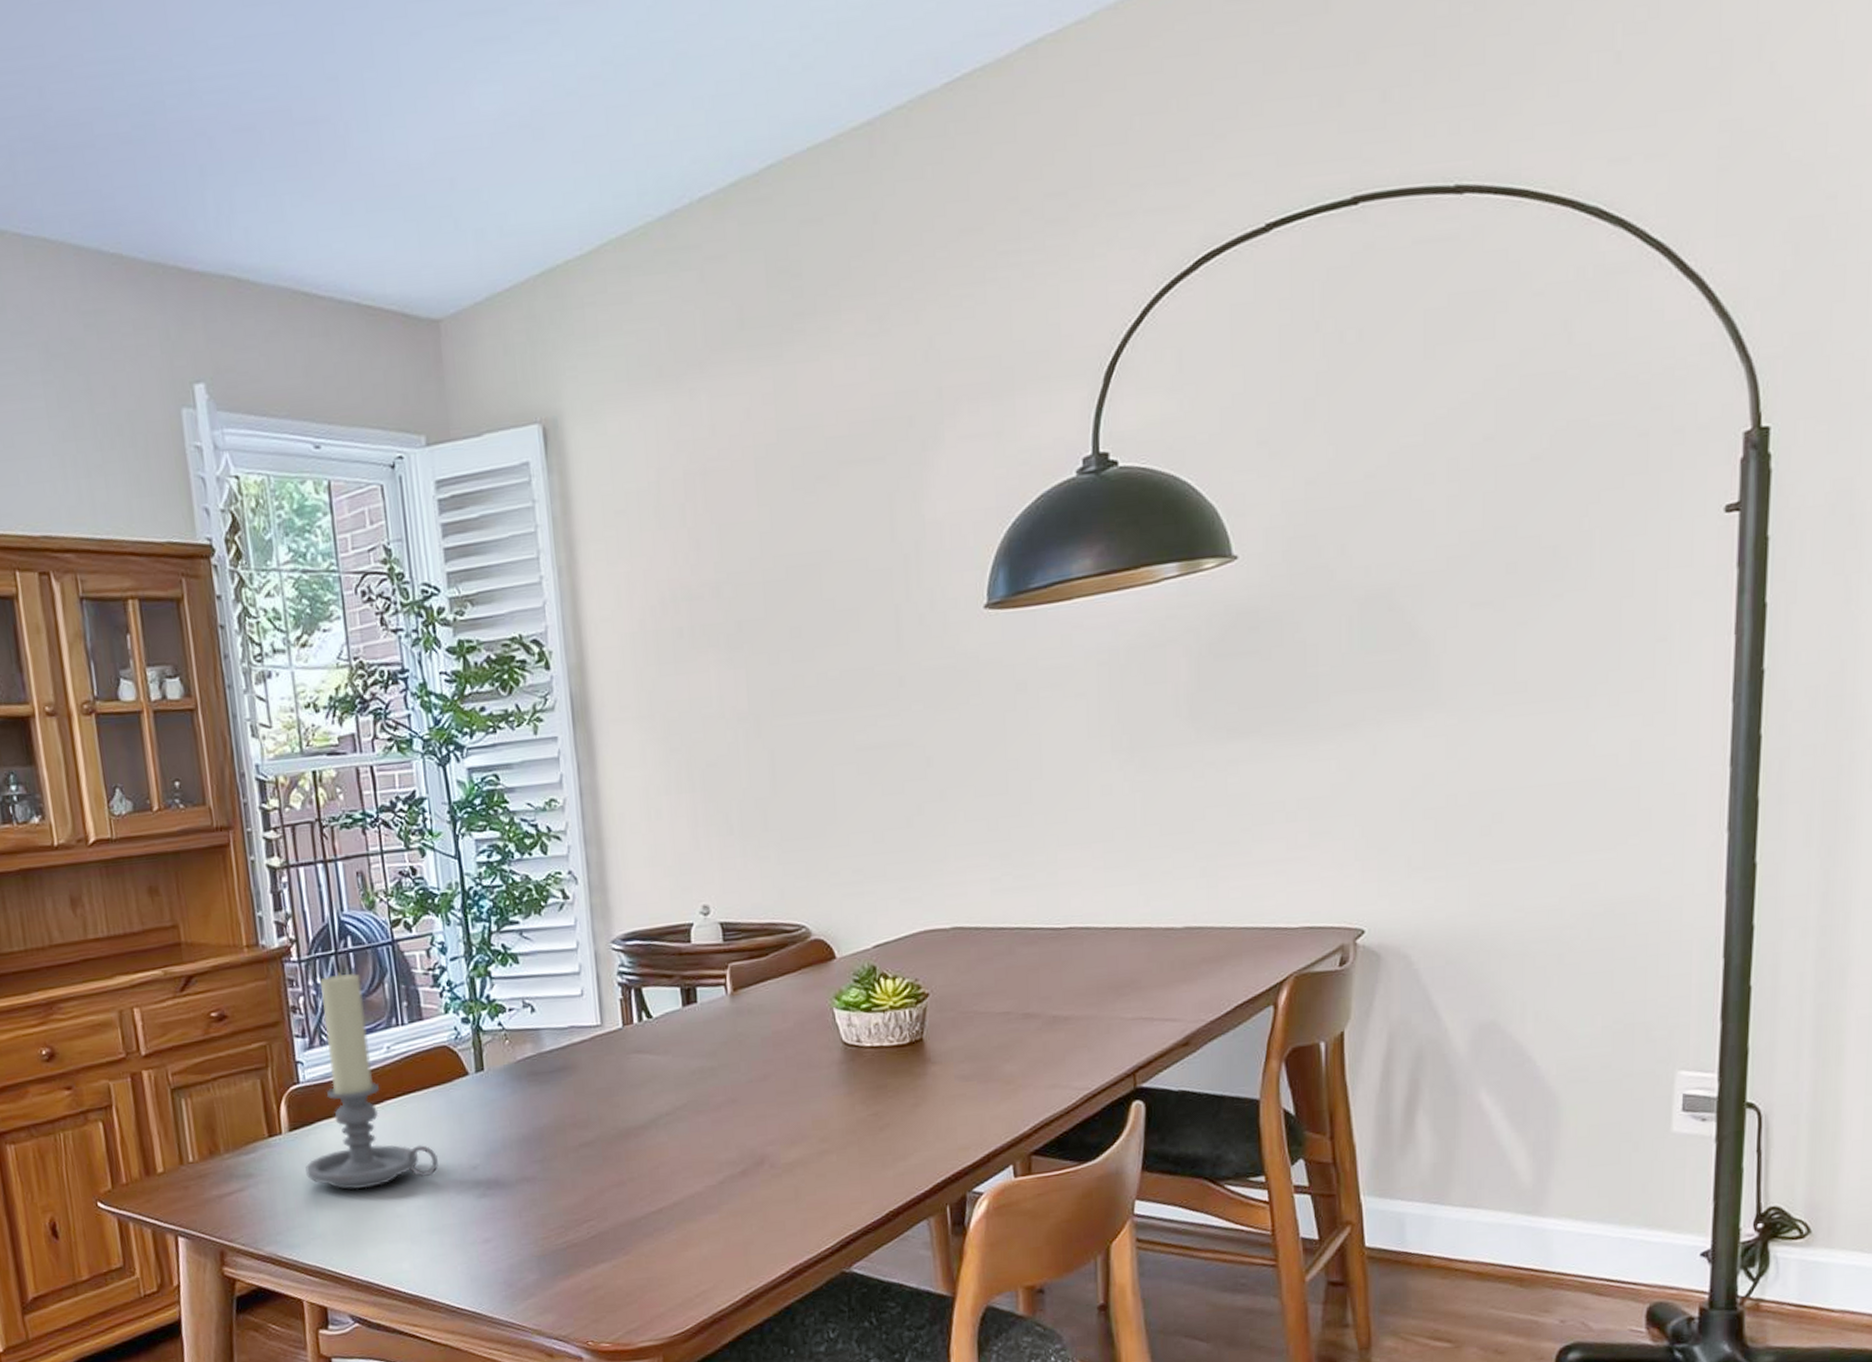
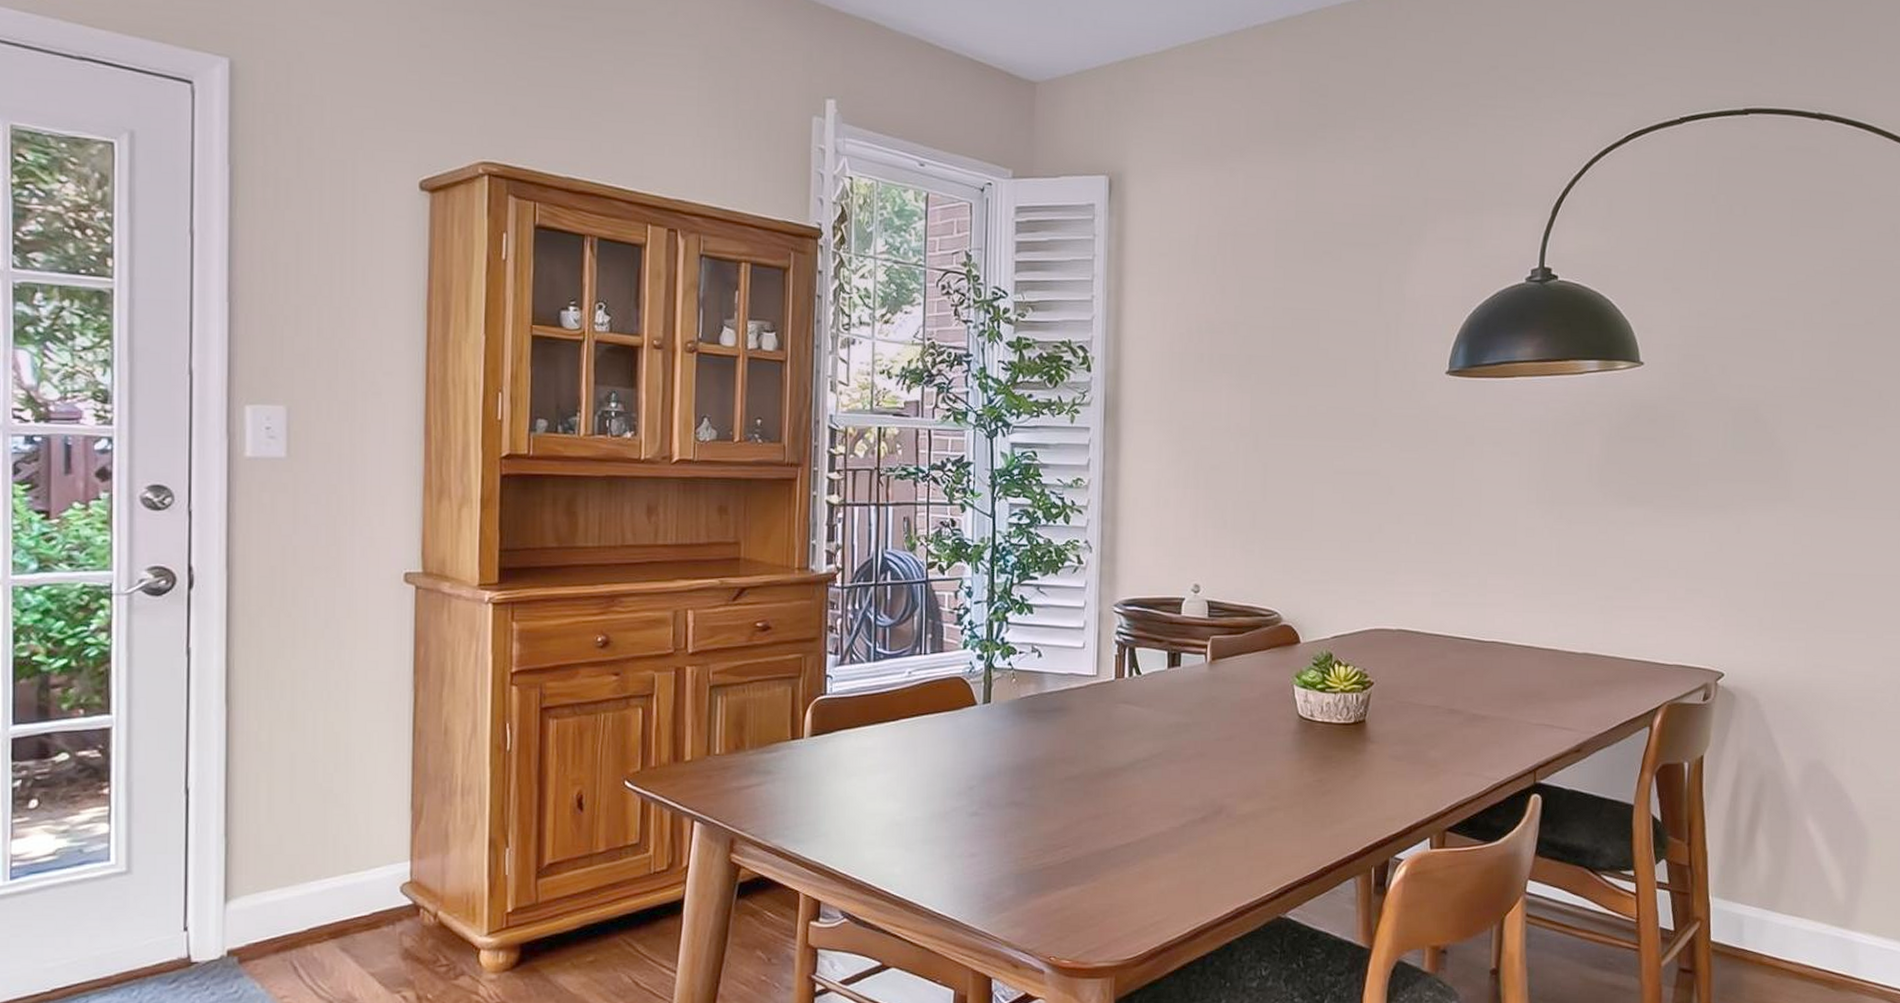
candle holder: present [305,972,438,1190] -> none [820,602,939,796]

